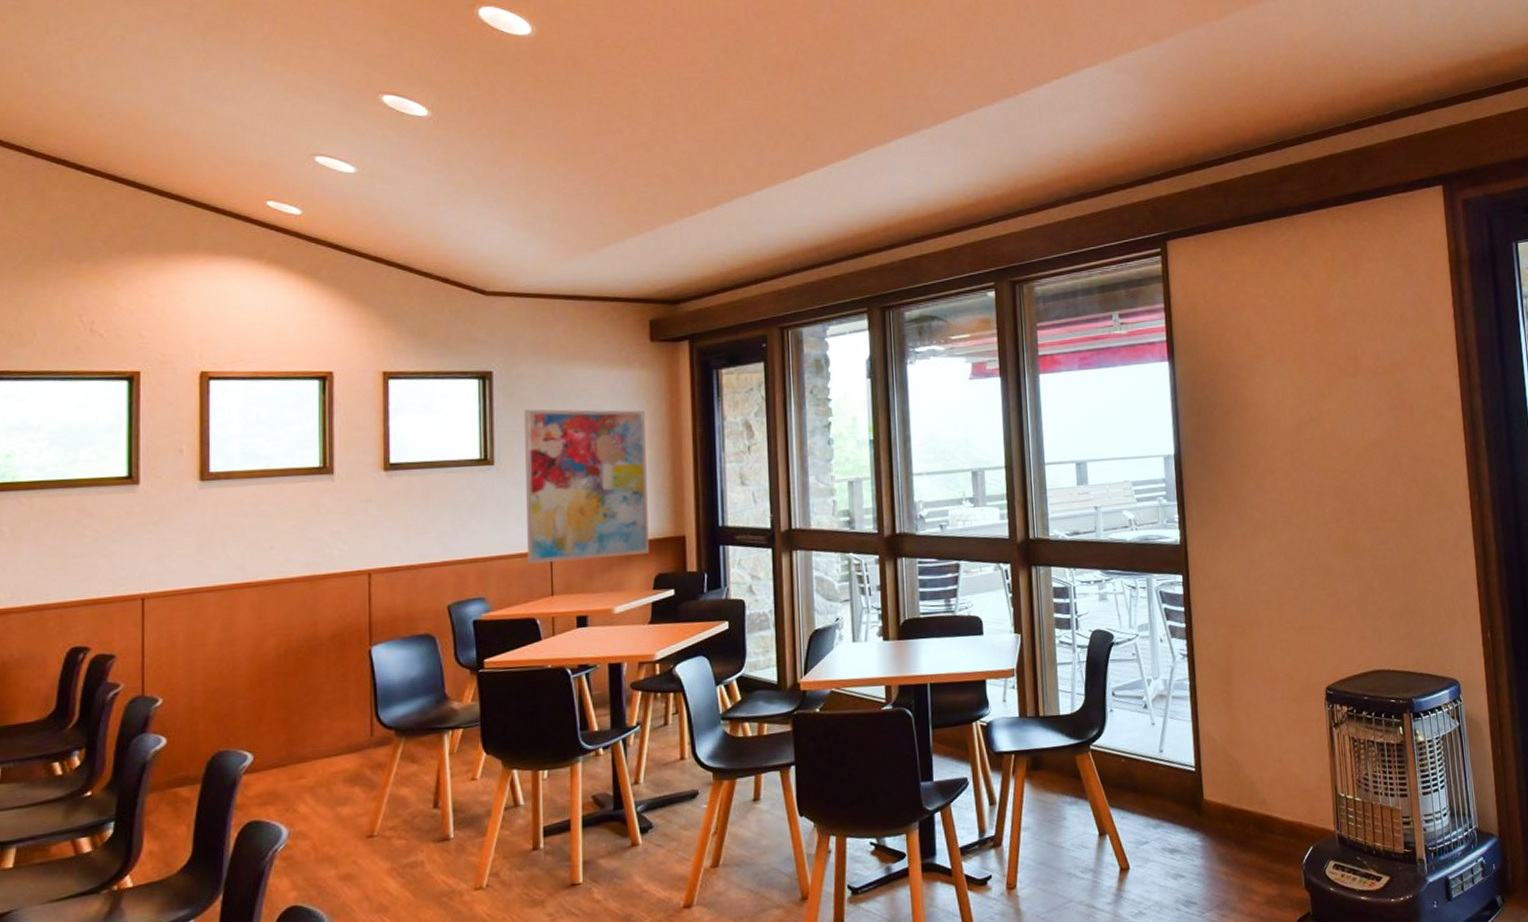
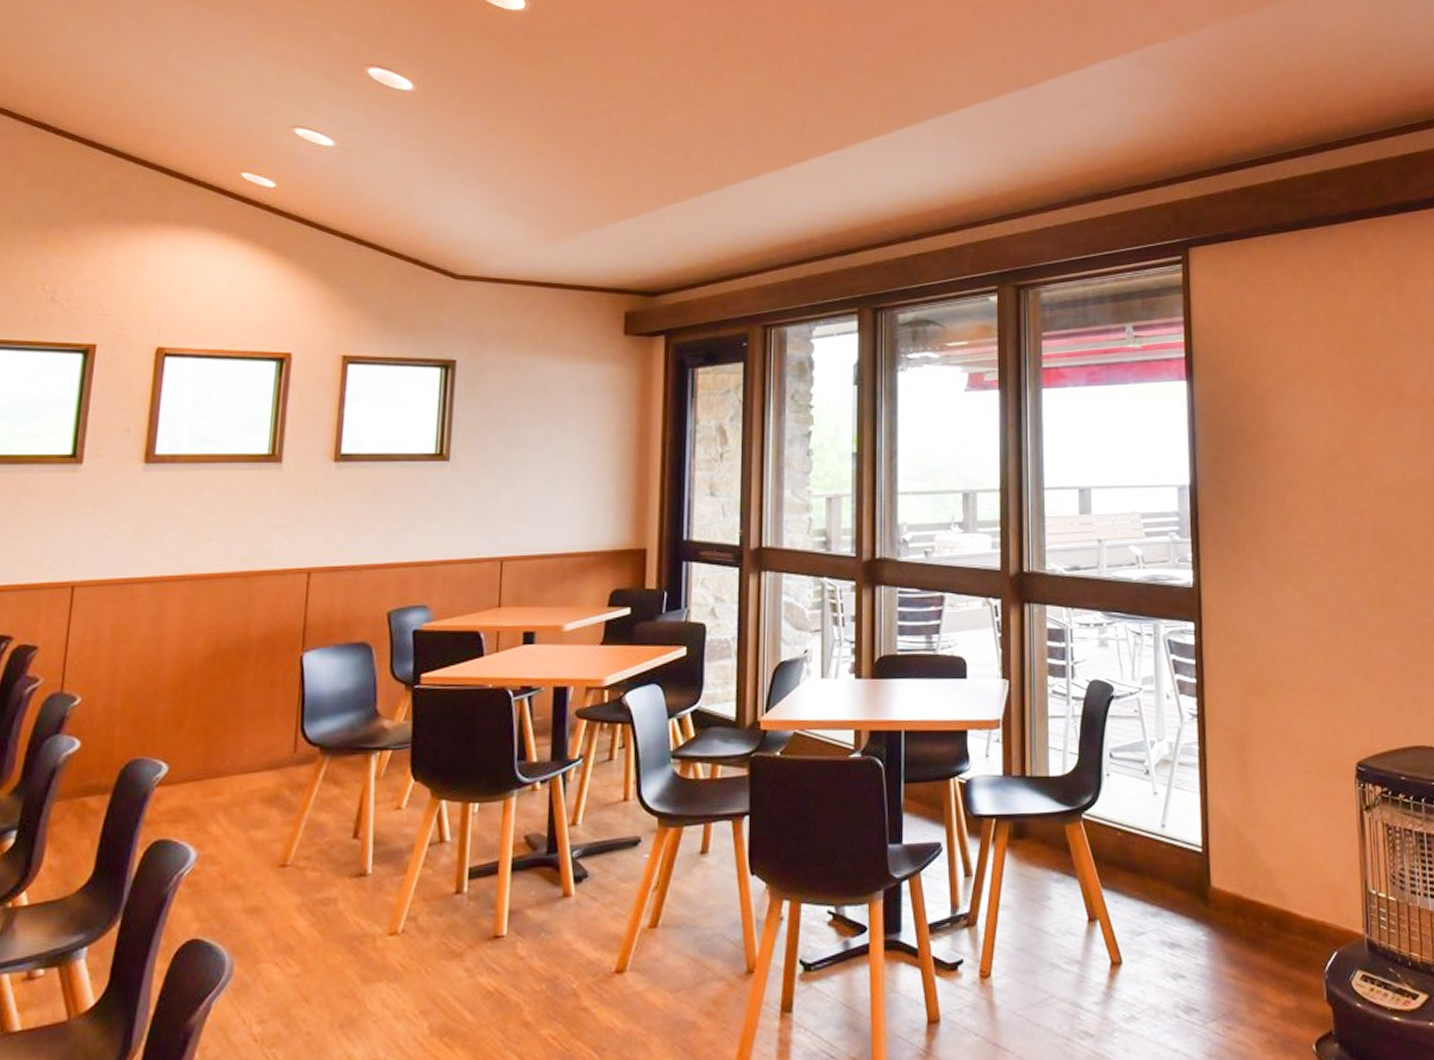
wall art: present [524,409,649,565] -> none [475,402,614,572]

